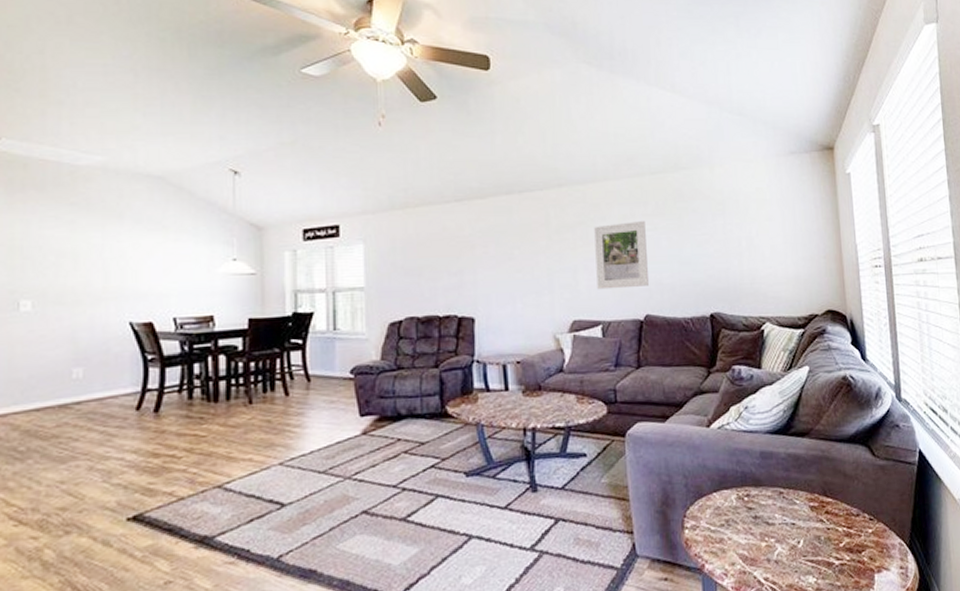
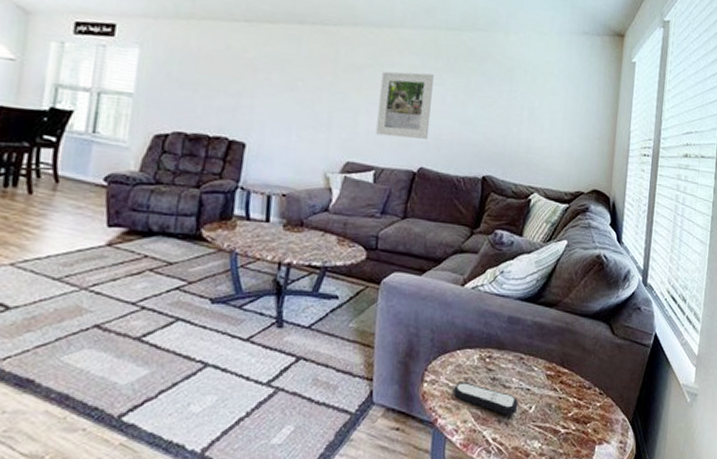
remote control: none [716,524,786,553] -> present [453,382,519,415]

